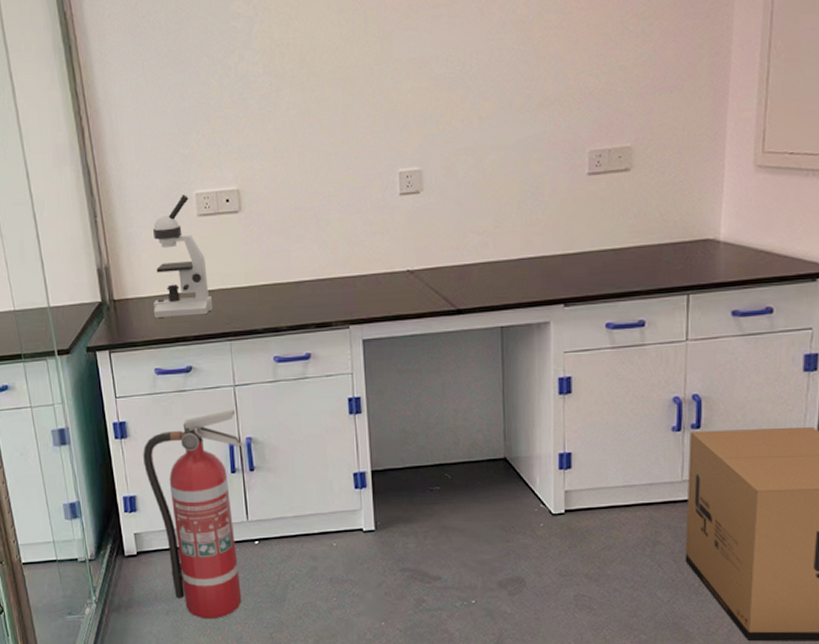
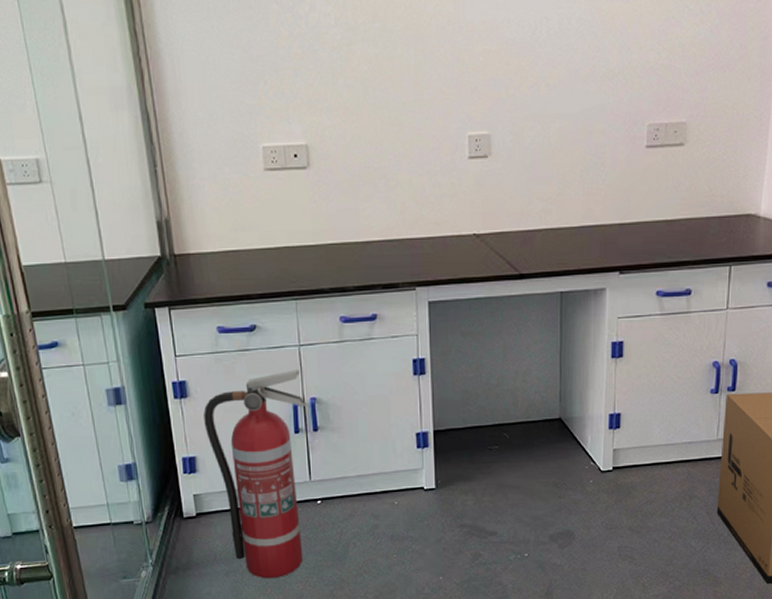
microscope: present [152,194,214,318] -> none [216,147,279,274]

